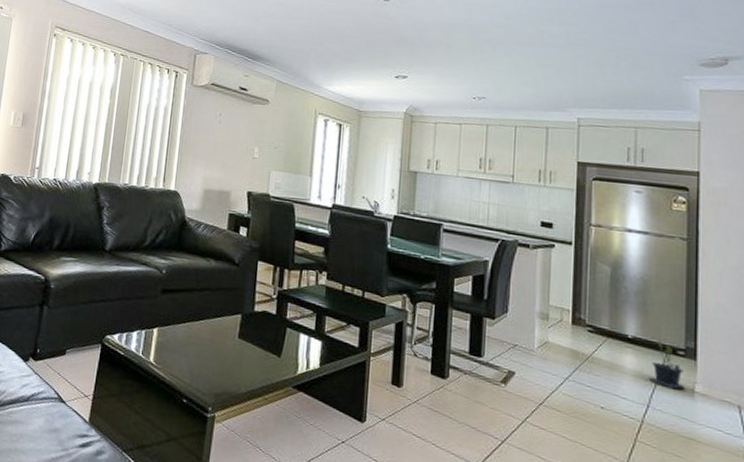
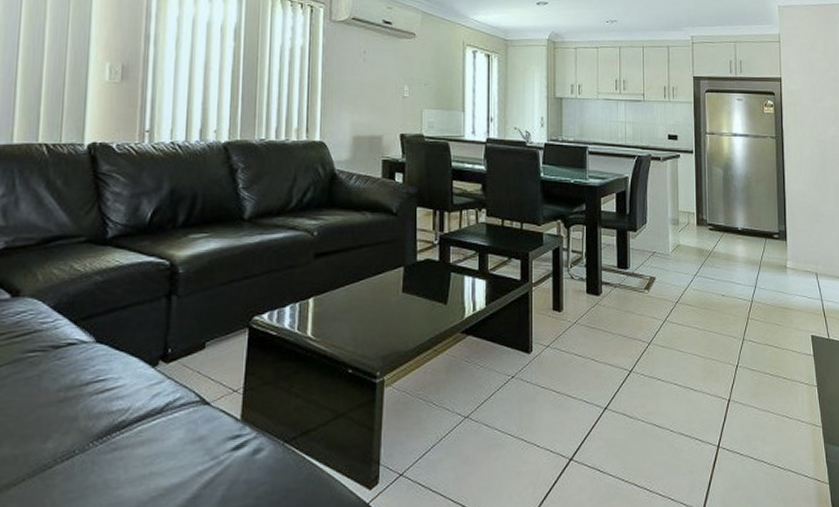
potted plant: present [648,339,685,391] -> none [754,227,780,269]

